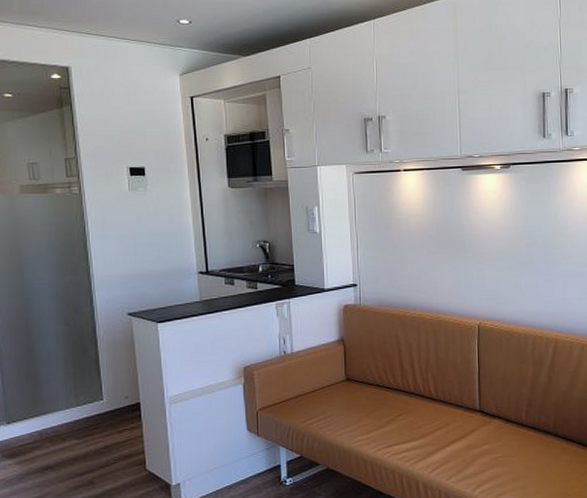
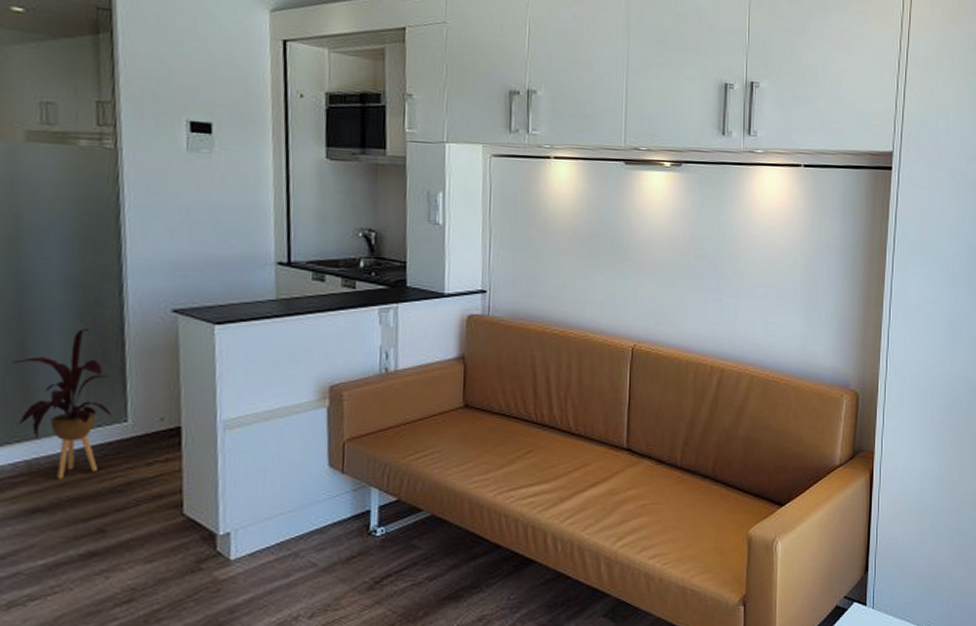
house plant: none [24,331,92,444] -> present [12,329,112,479]

